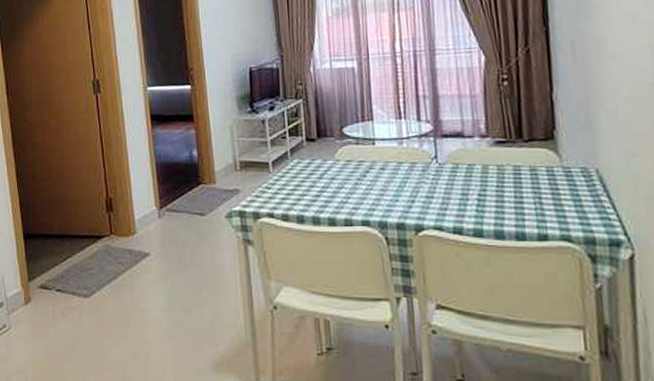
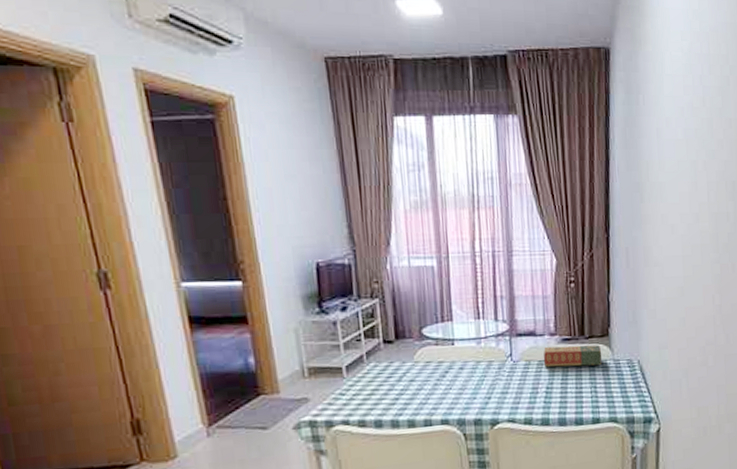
book: none [473,149,547,173] -> present [543,345,602,367]

